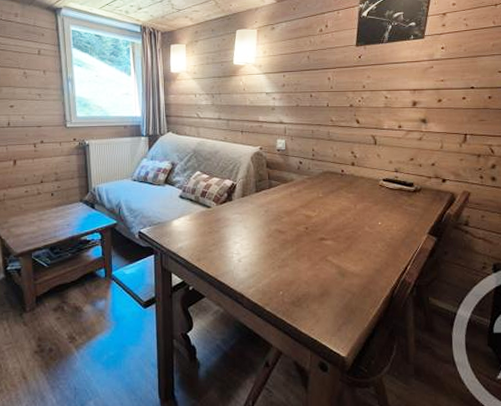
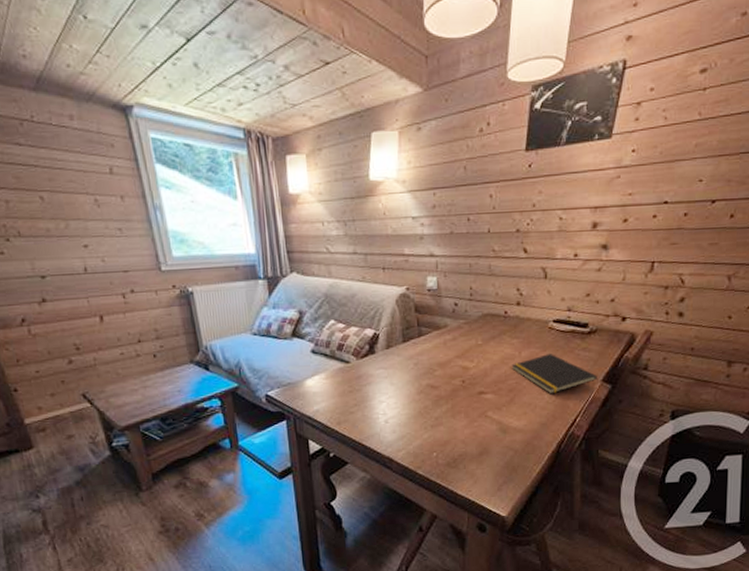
notepad: none [348,208,424,244] -> present [511,354,597,394]

